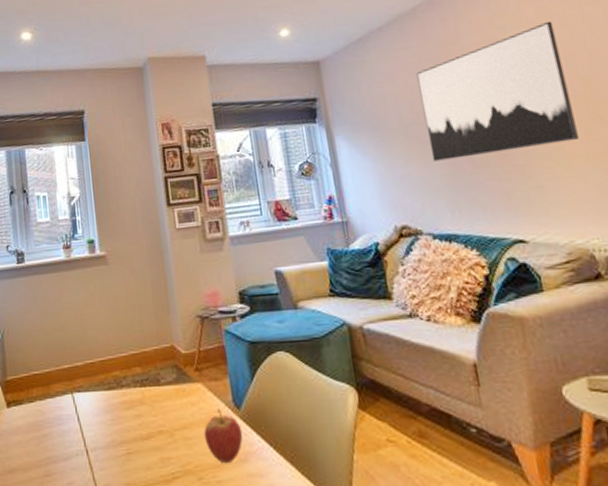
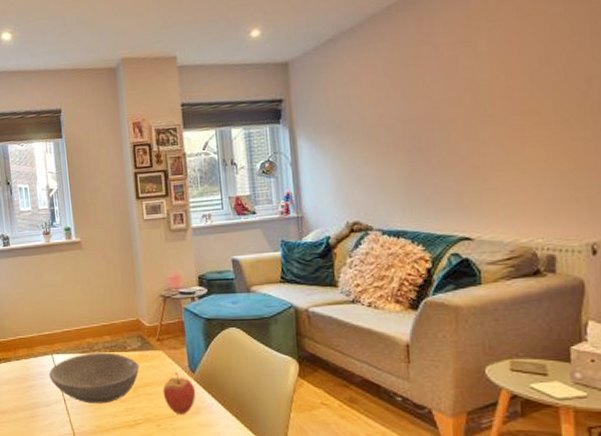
bowl: none [68,387,176,454] -> present [48,352,140,404]
wall art: present [416,21,579,162] -> none [384,20,540,162]

